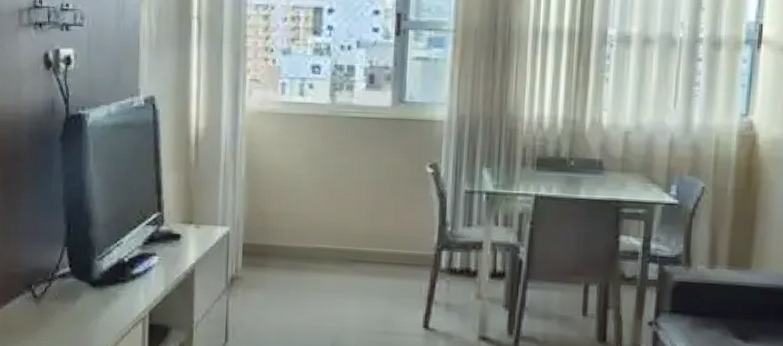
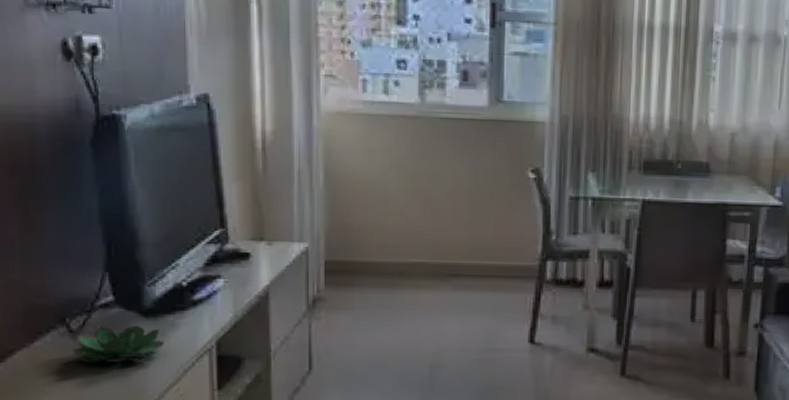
succulent plant: none [35,294,107,326] -> present [73,325,164,363]

